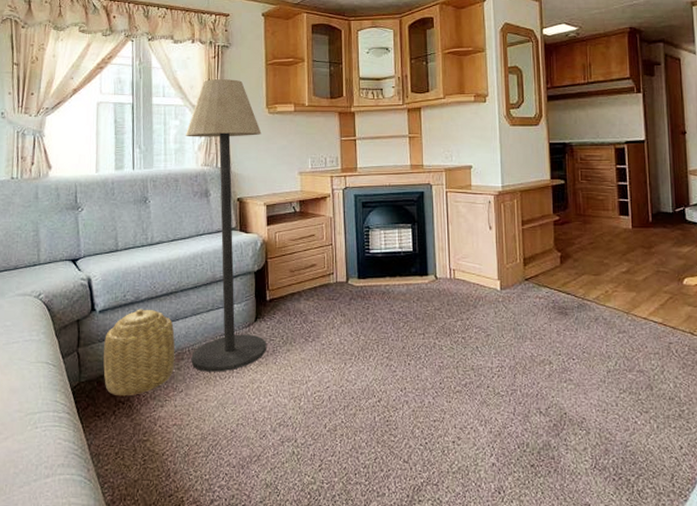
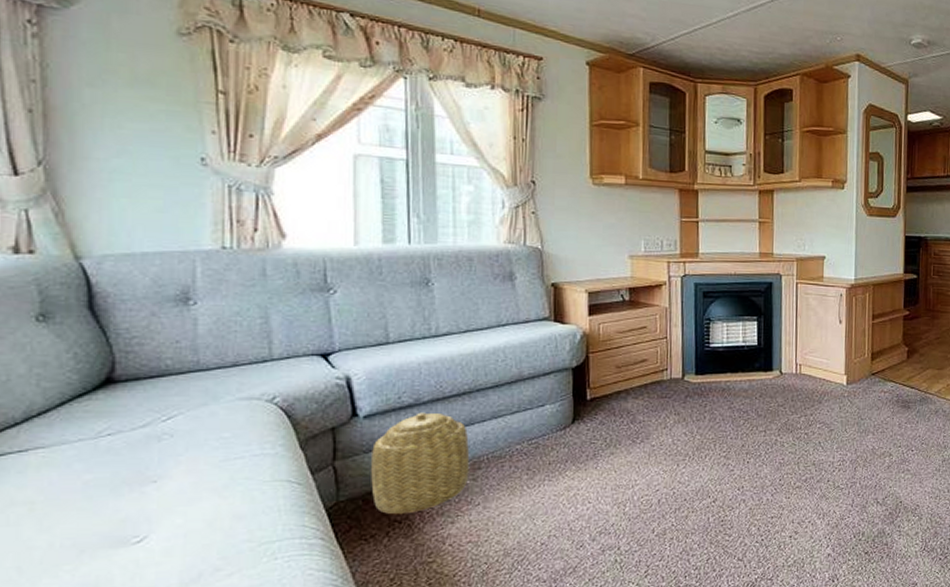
floor lamp: present [185,79,266,372] -> none [481,137,586,481]

